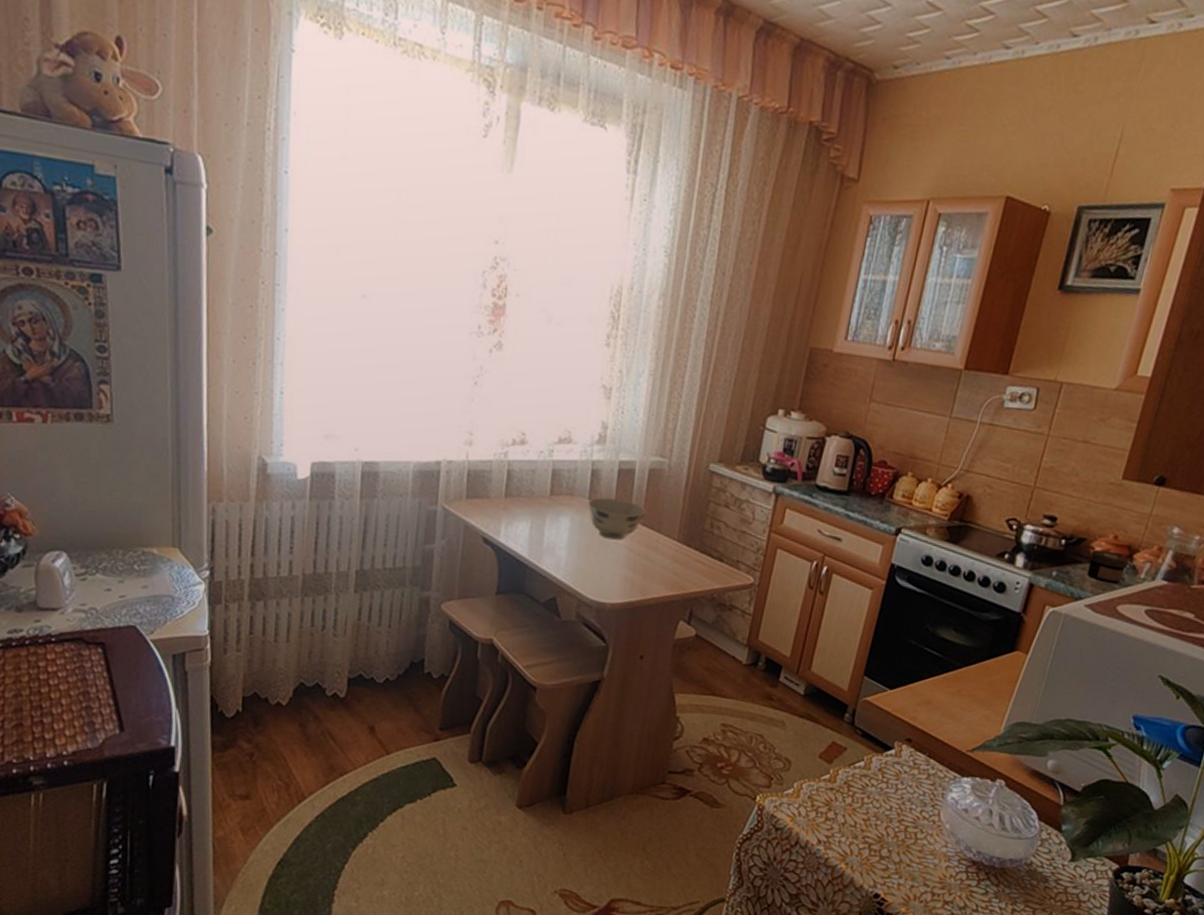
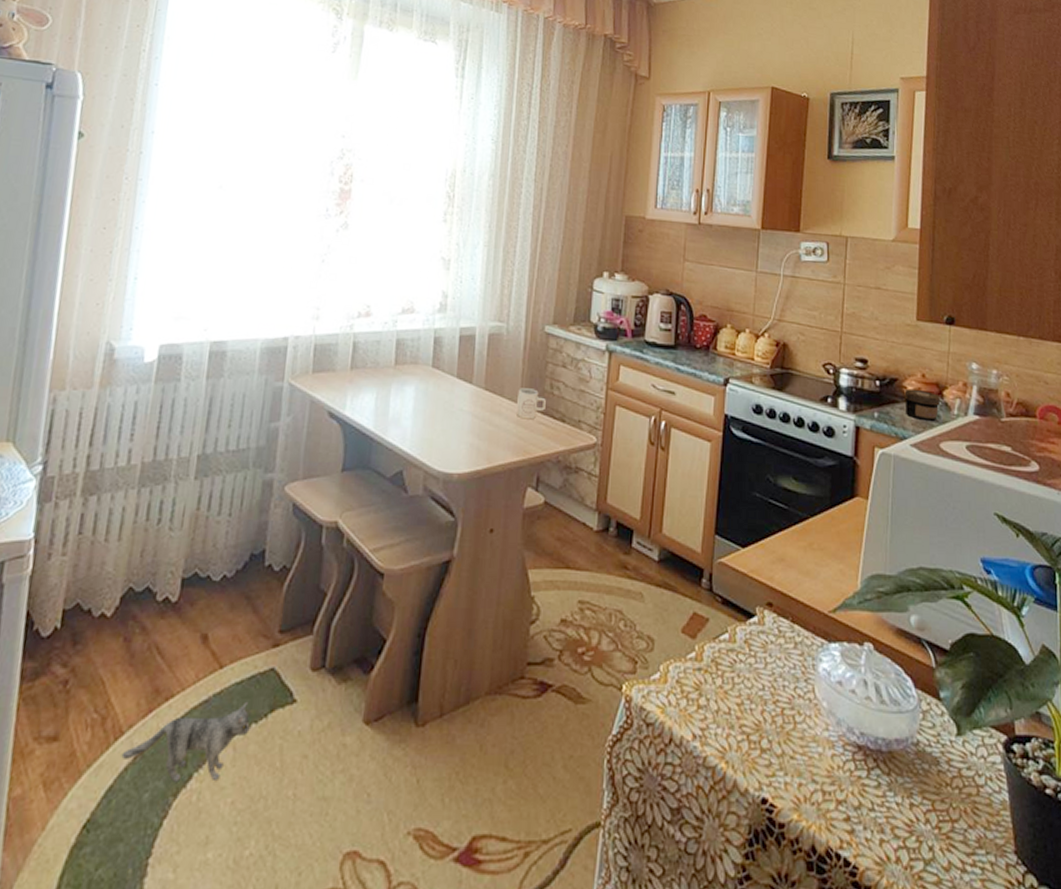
cat: none [305,782,416,839] -> present [121,701,250,782]
bowl: present [587,497,646,540] -> none [431,364,488,407]
mug: none [672,525,705,557] -> present [515,388,546,420]

